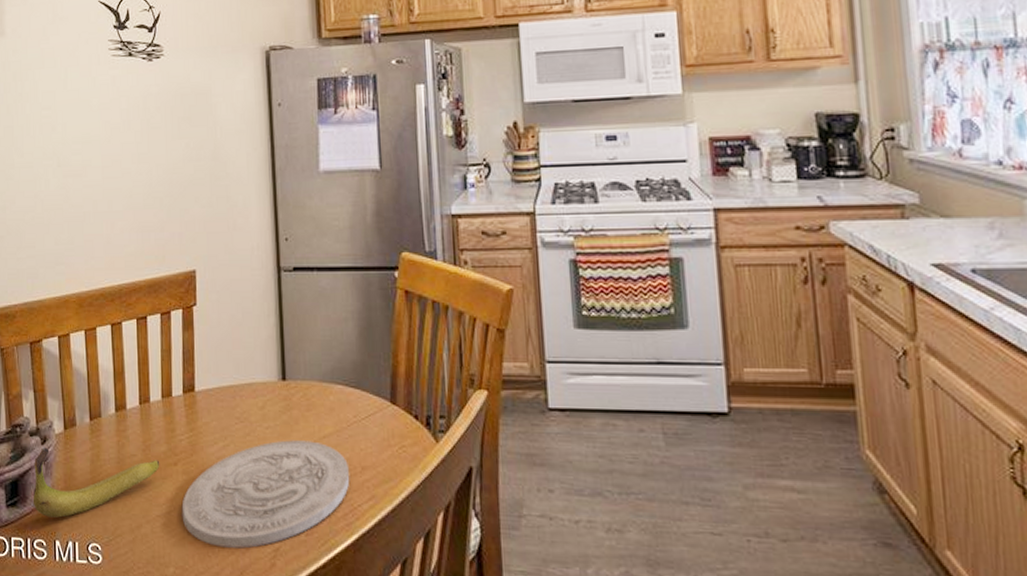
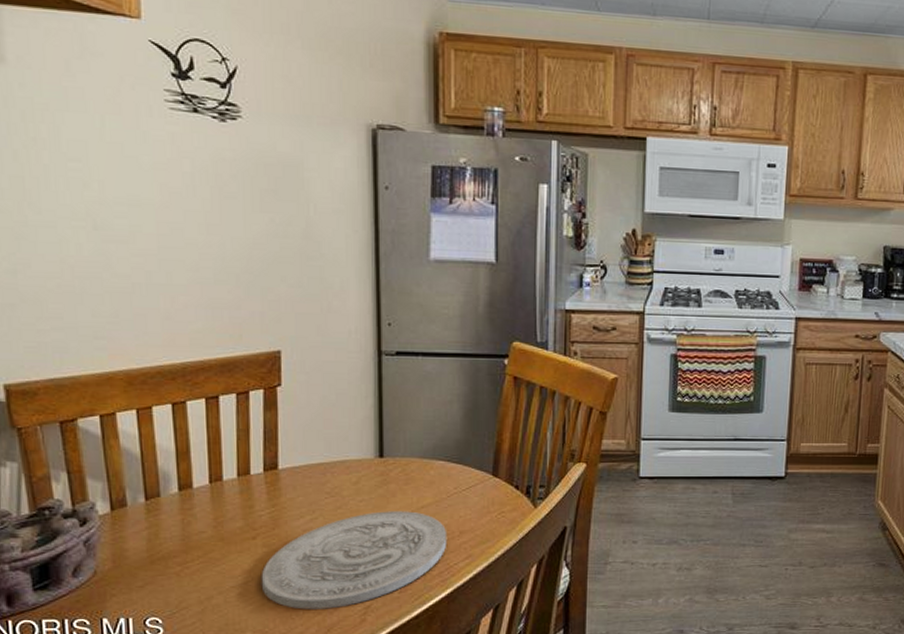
banana: present [32,447,160,518] -> none [70,529,235,597]

